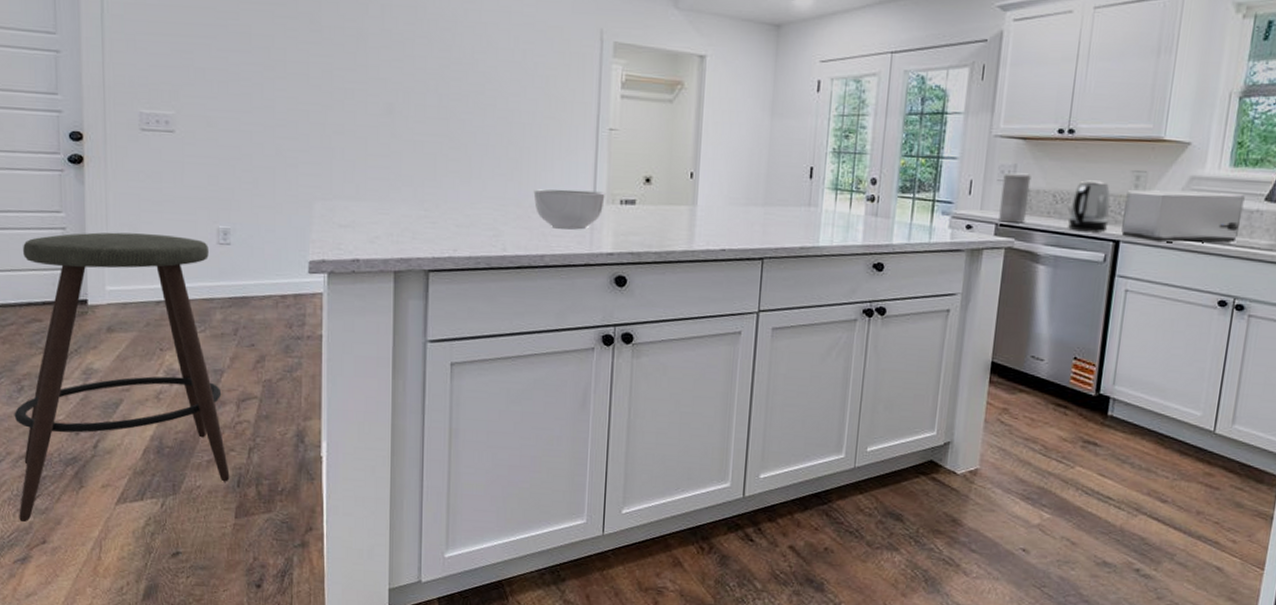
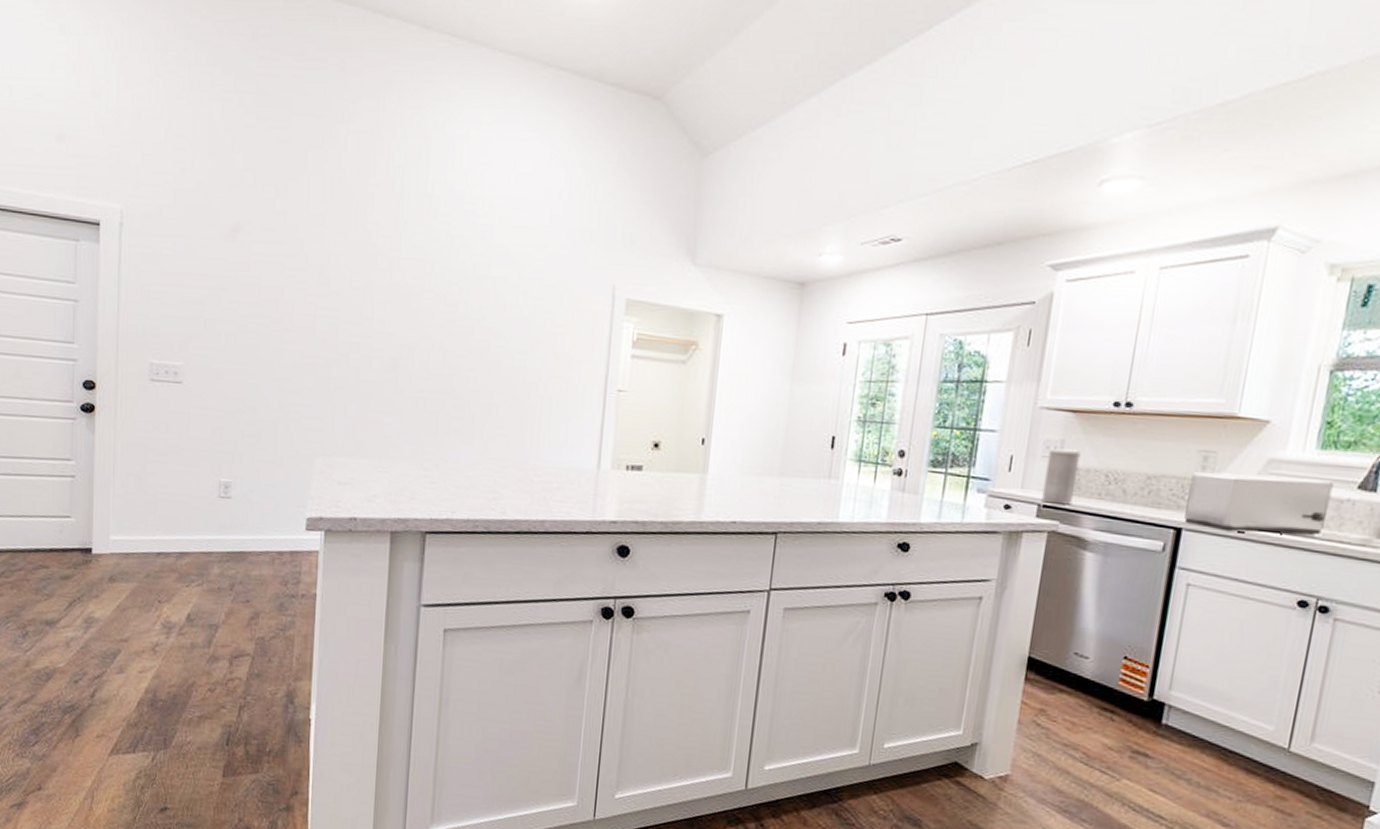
bar stool: present [14,232,230,523] -> none [18,481,220,768]
bowl: present [533,189,605,230] -> none [536,451,611,496]
kettle: present [1067,180,1111,233] -> none [1120,459,1173,519]

